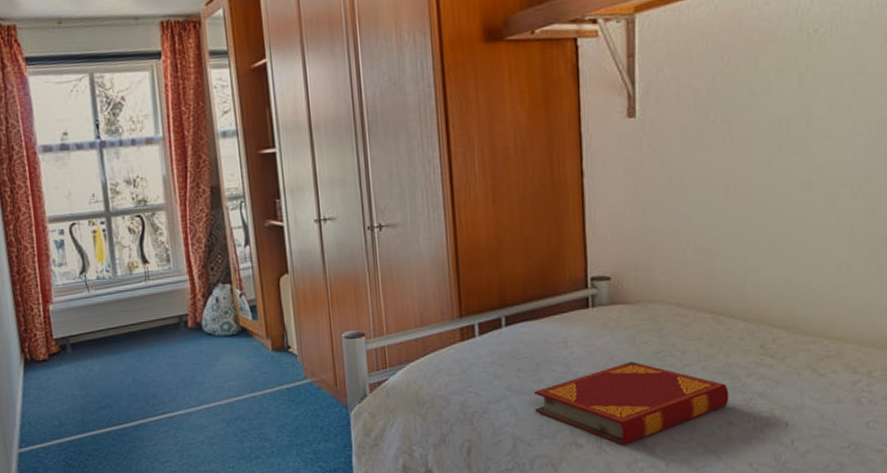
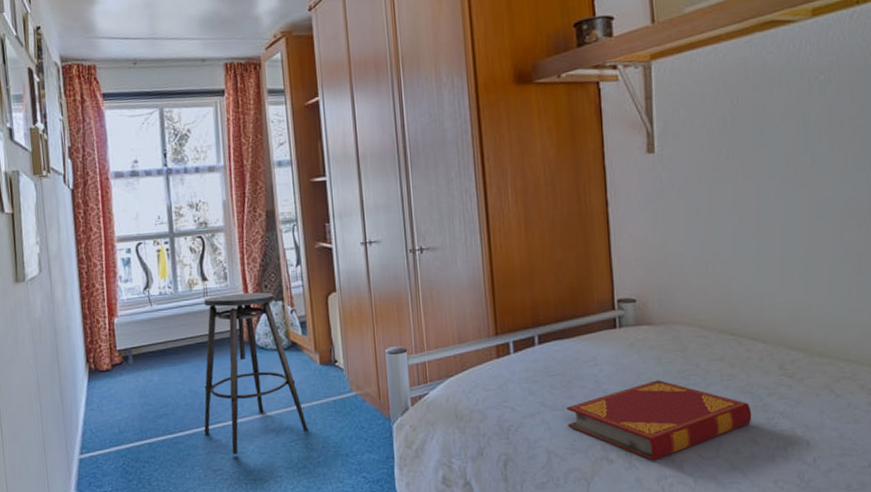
stool: none [146,274,261,446] -> present [204,292,308,454]

